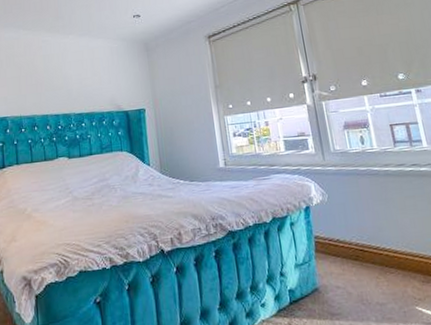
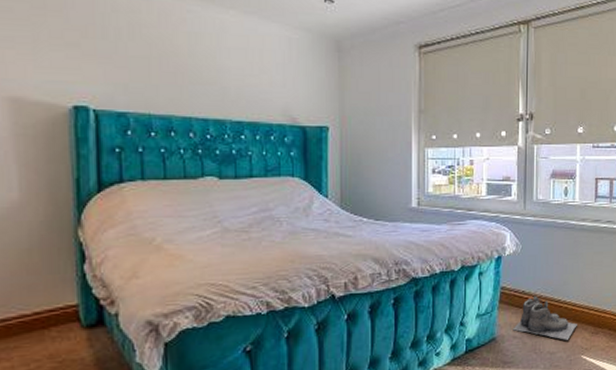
boots: none [334,243,404,290] -> present [513,295,577,340]

